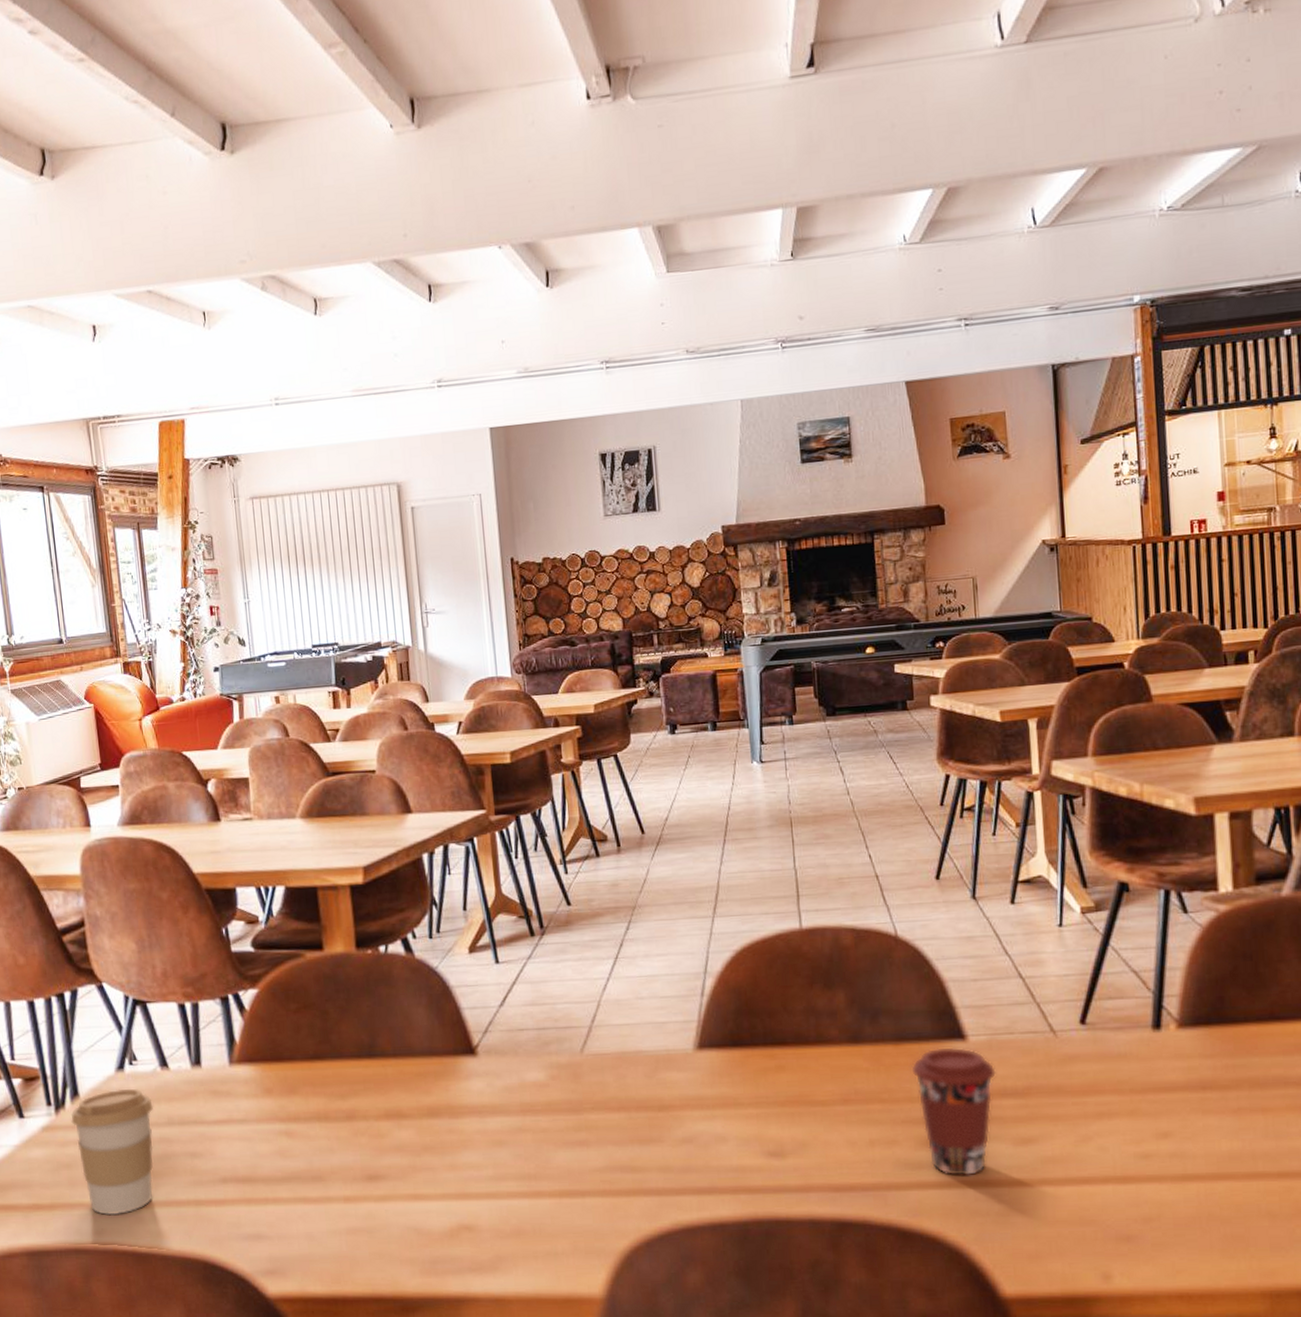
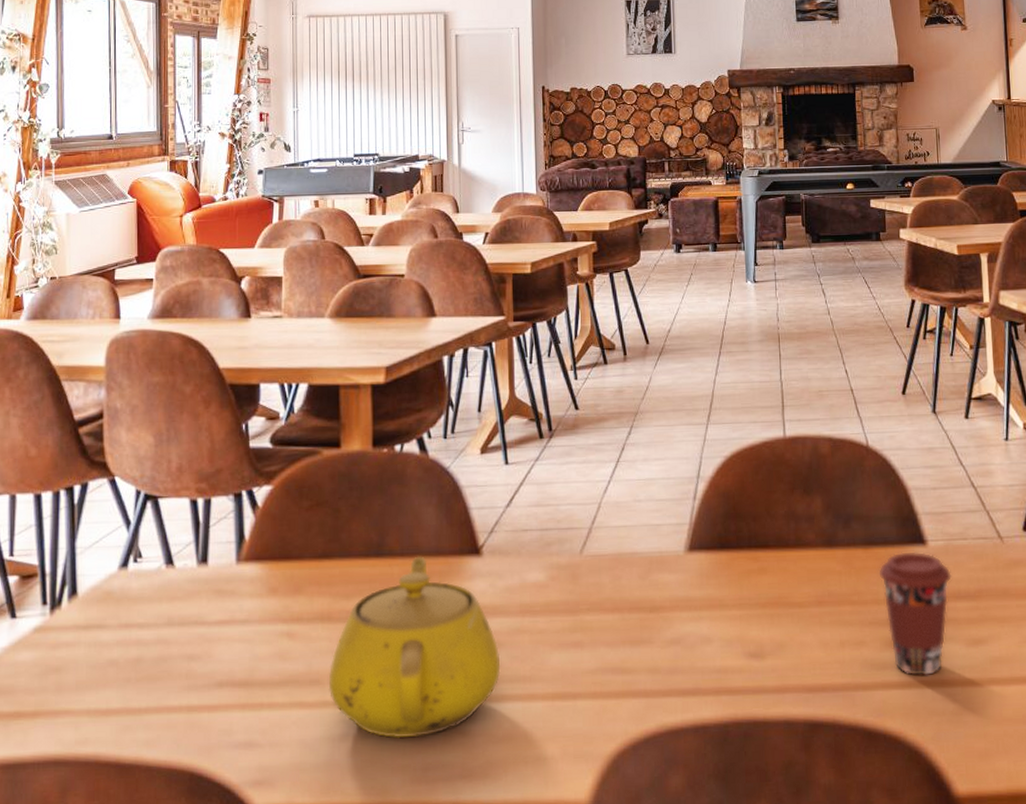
coffee cup: present [71,1089,154,1216] -> none [66,588,155,724]
teapot: none [330,1056,505,1233] -> present [328,556,501,739]

